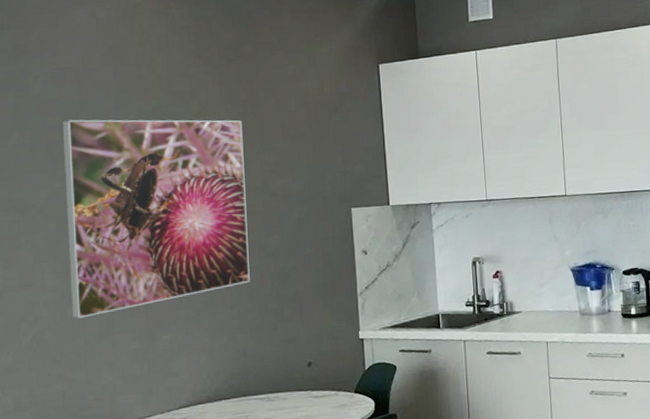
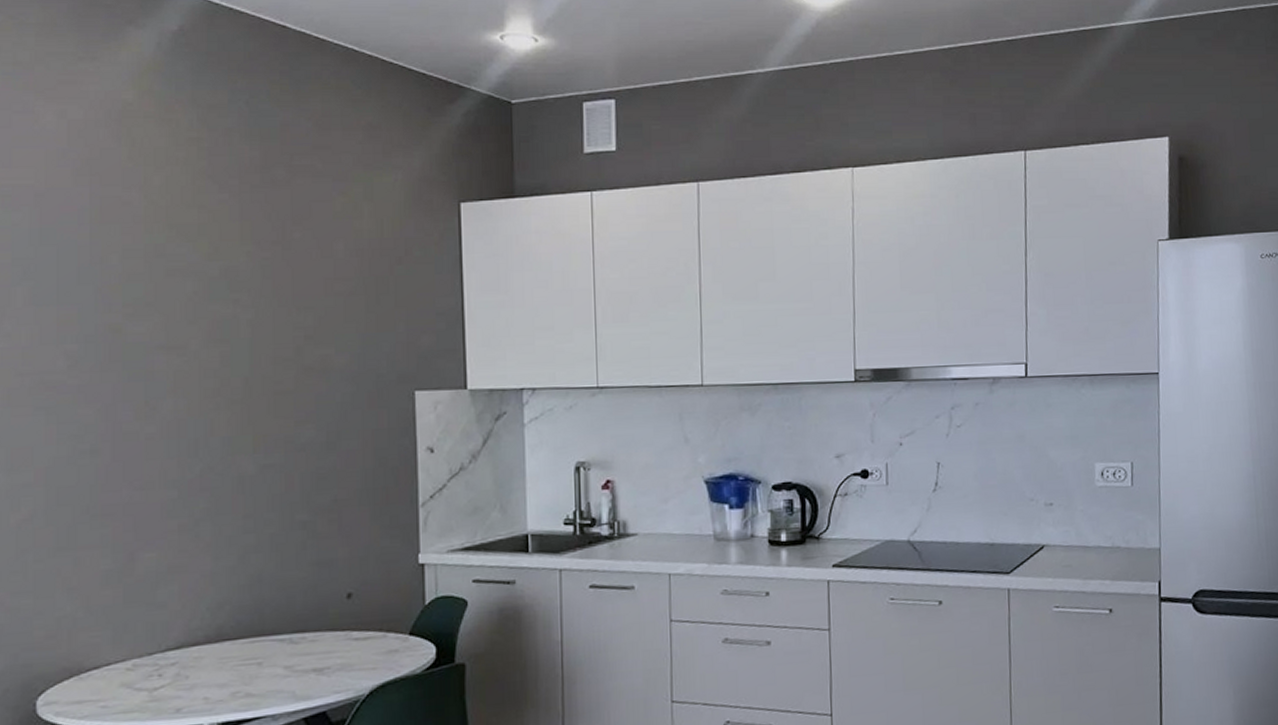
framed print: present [62,119,250,319] -> none [13,256,271,527]

